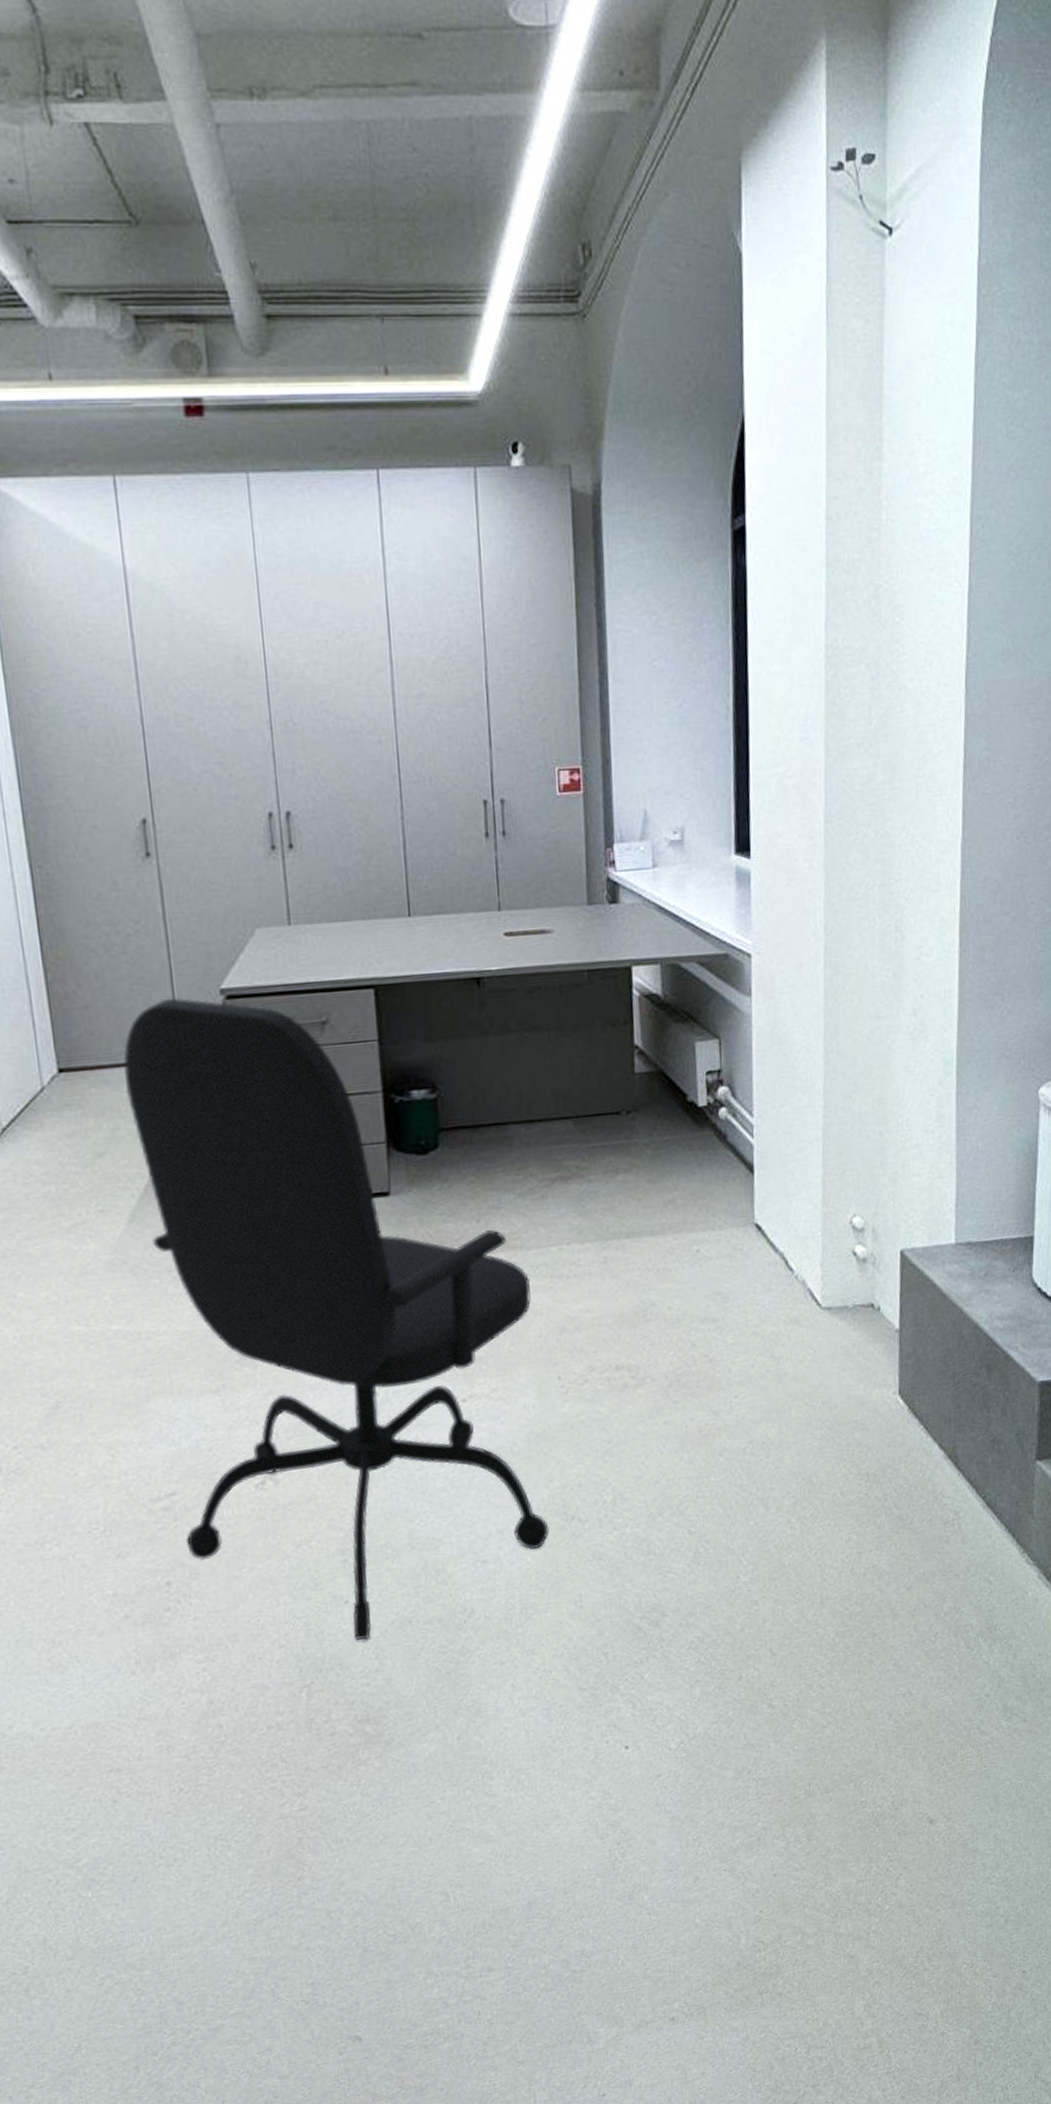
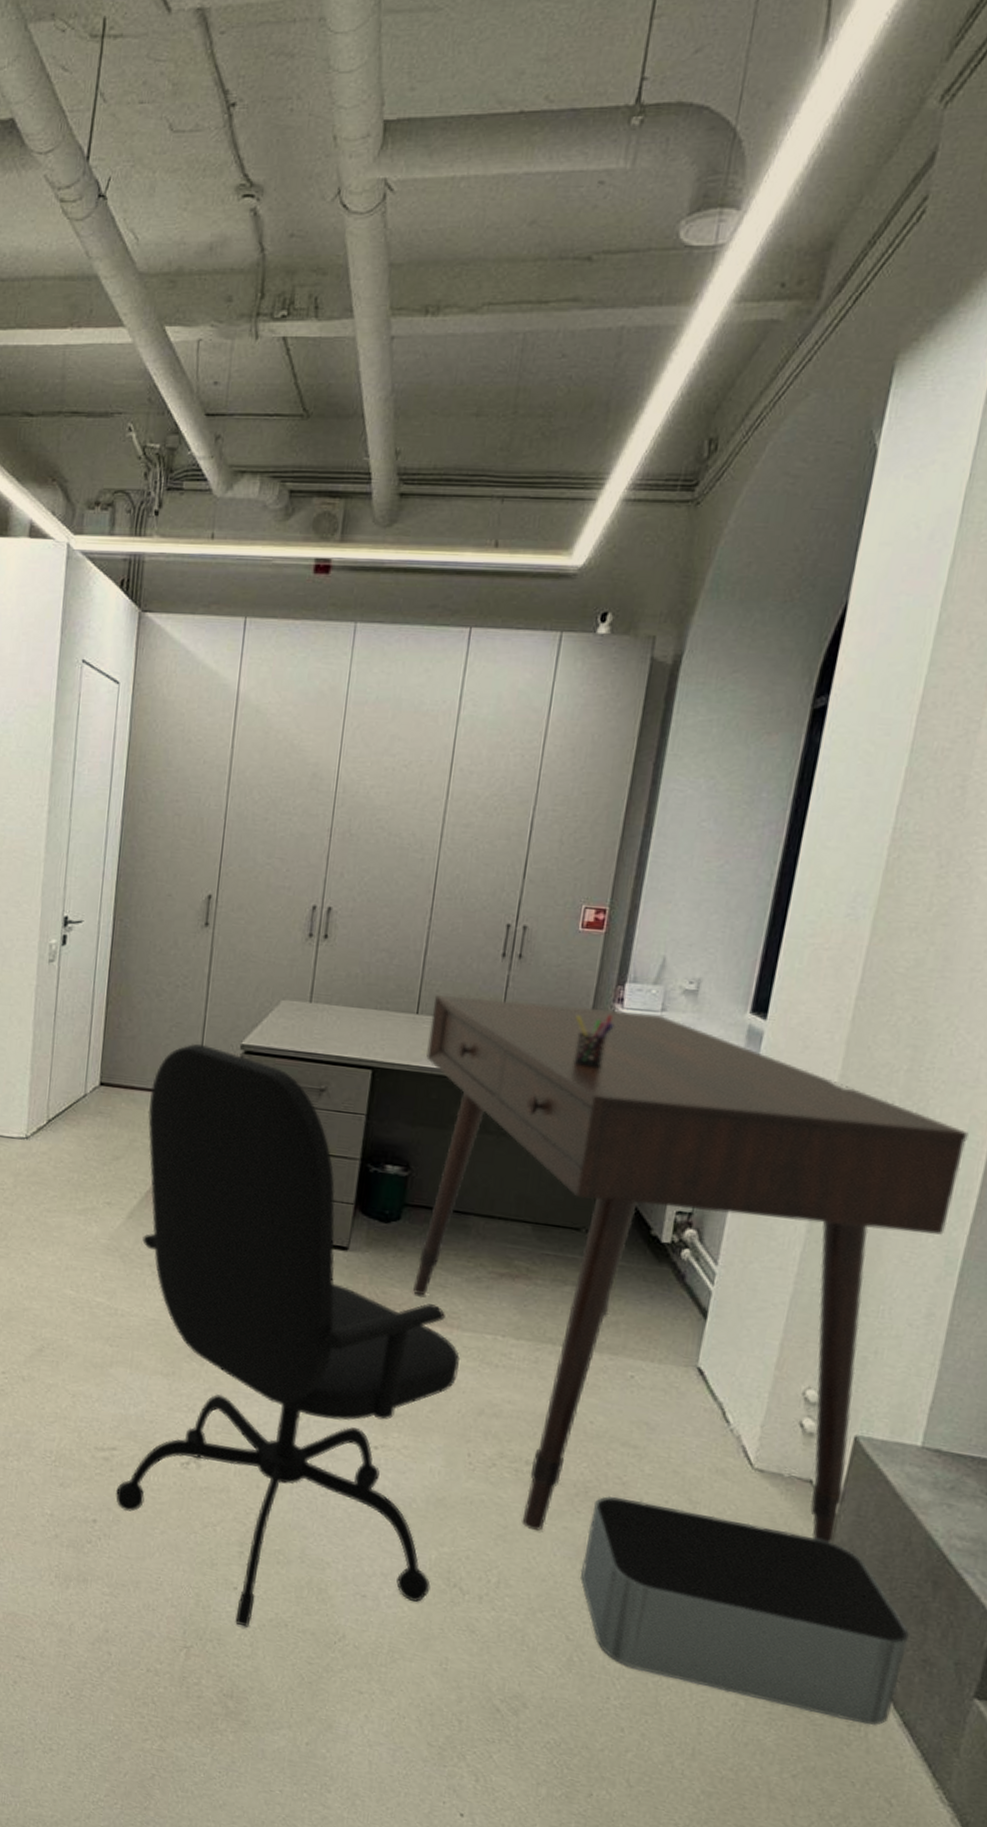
desk: none [423,871,941,1435] -> present [412,995,969,1545]
pen holder: none [573,881,612,941] -> present [573,1015,615,1069]
storage bin: none [687,1357,978,1541] -> present [580,1495,911,1726]

